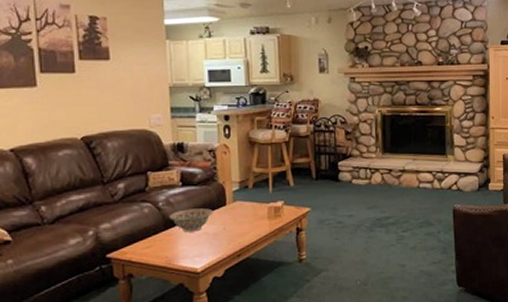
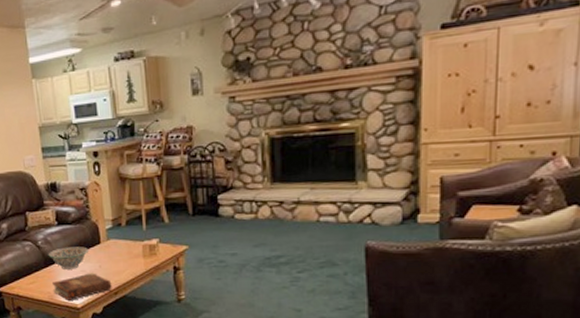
book: none [172,234,235,266] -> present [52,271,112,302]

